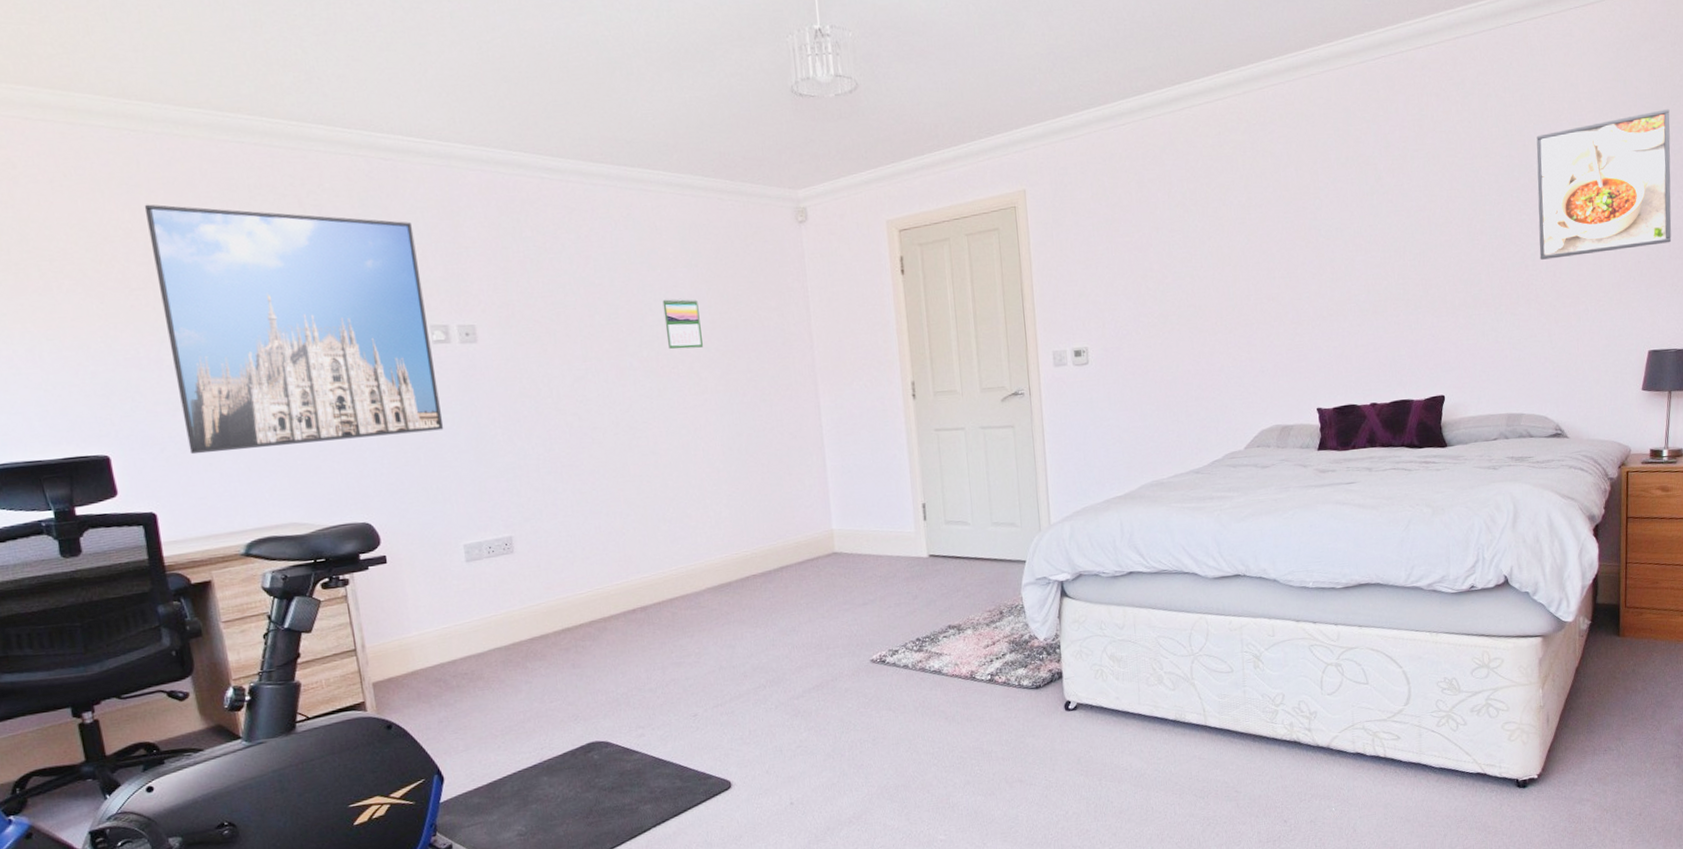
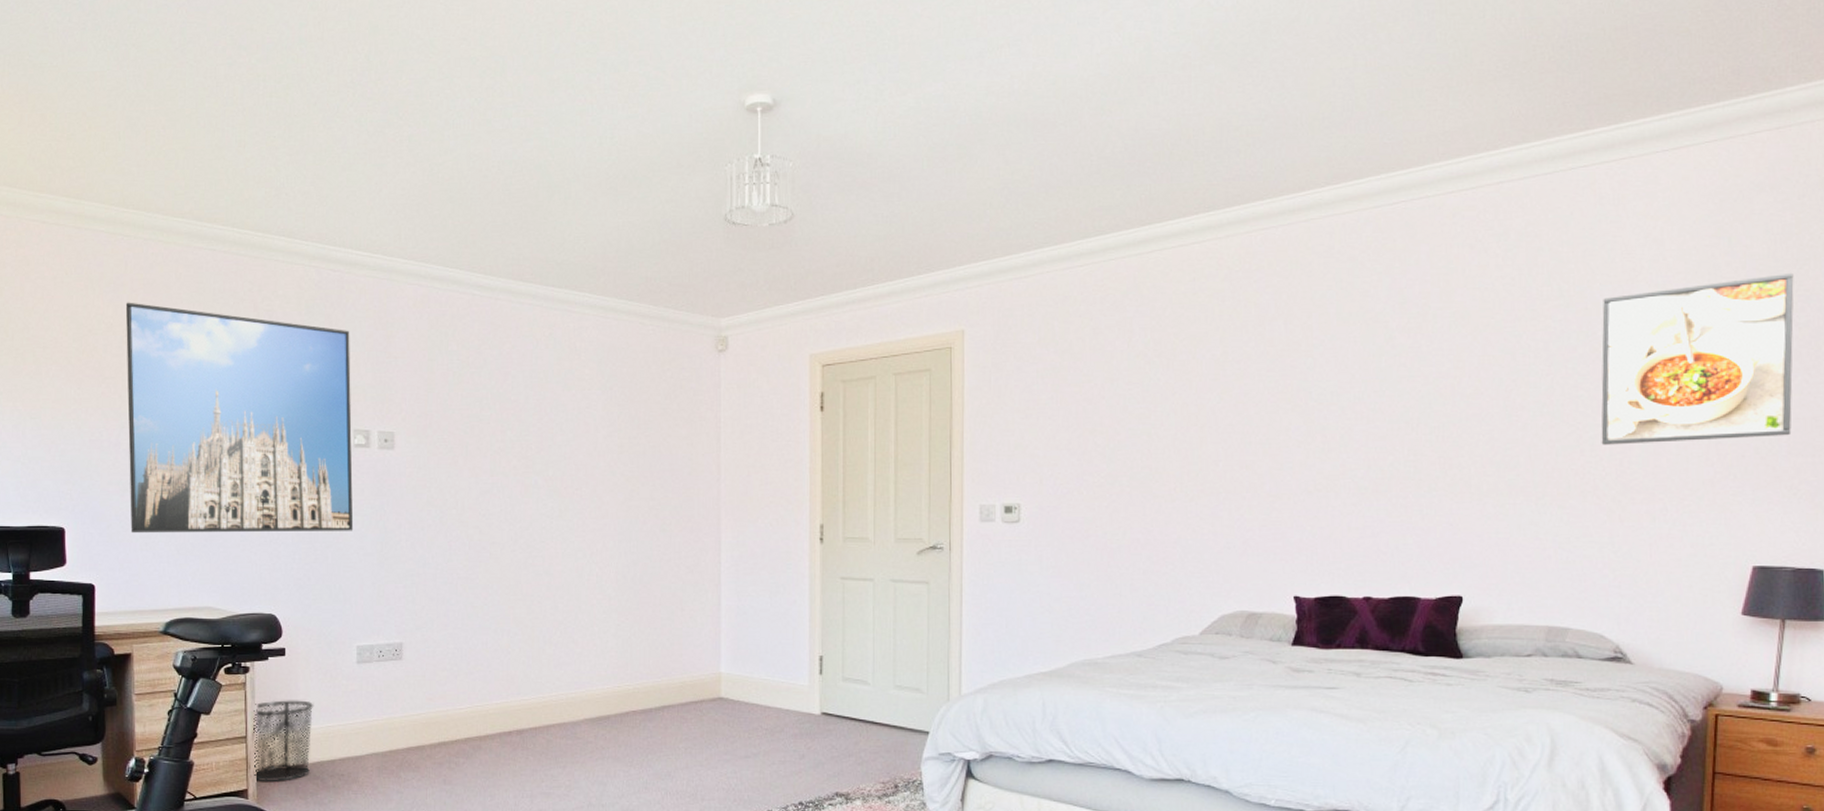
waste bin: none [360,605,430,692] -> present [253,700,314,783]
calendar: present [662,298,703,349] -> none [573,419,608,471]

